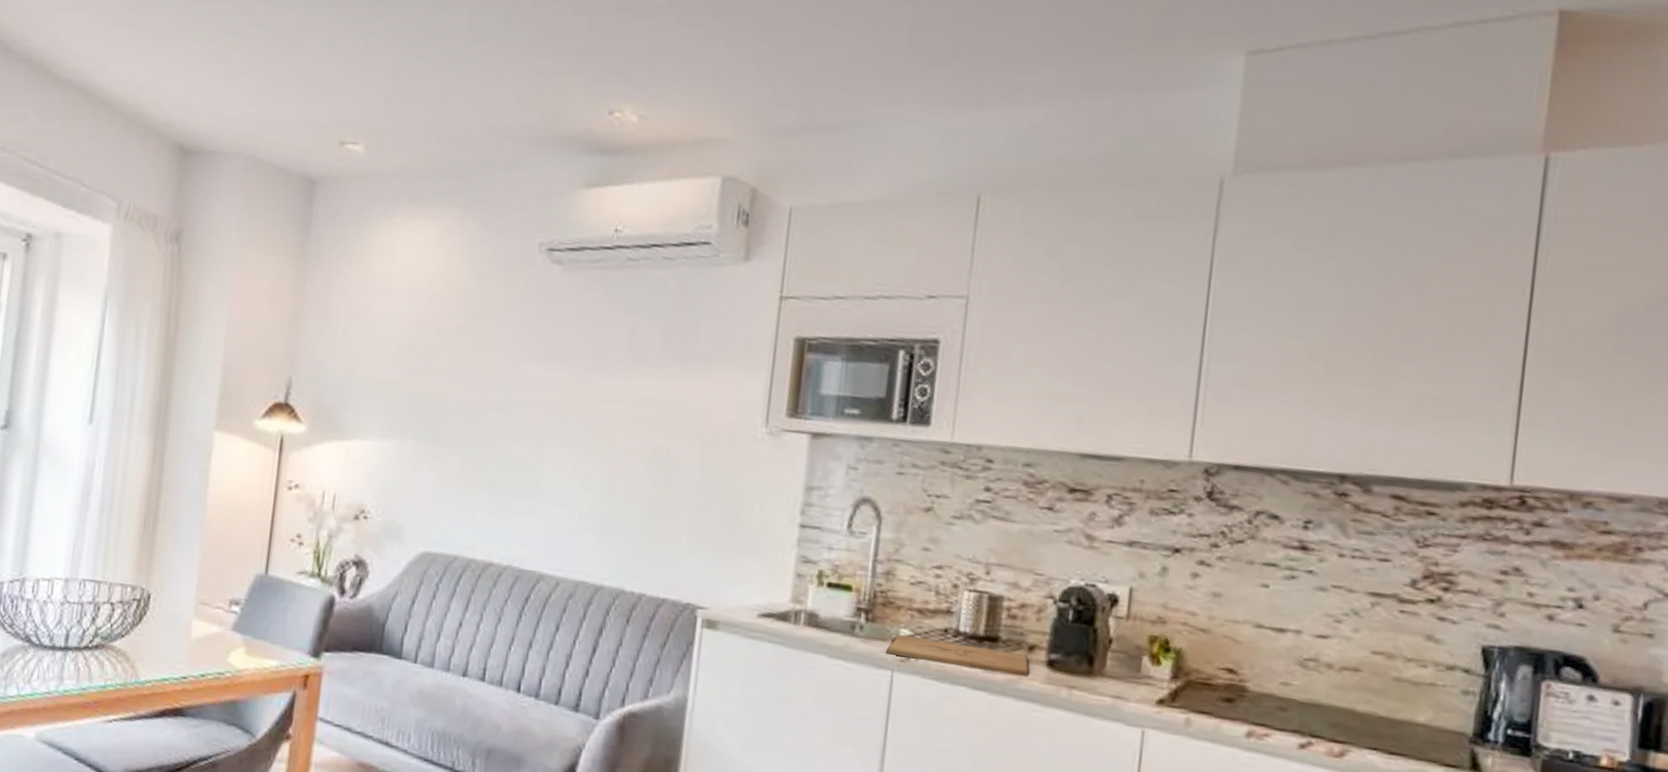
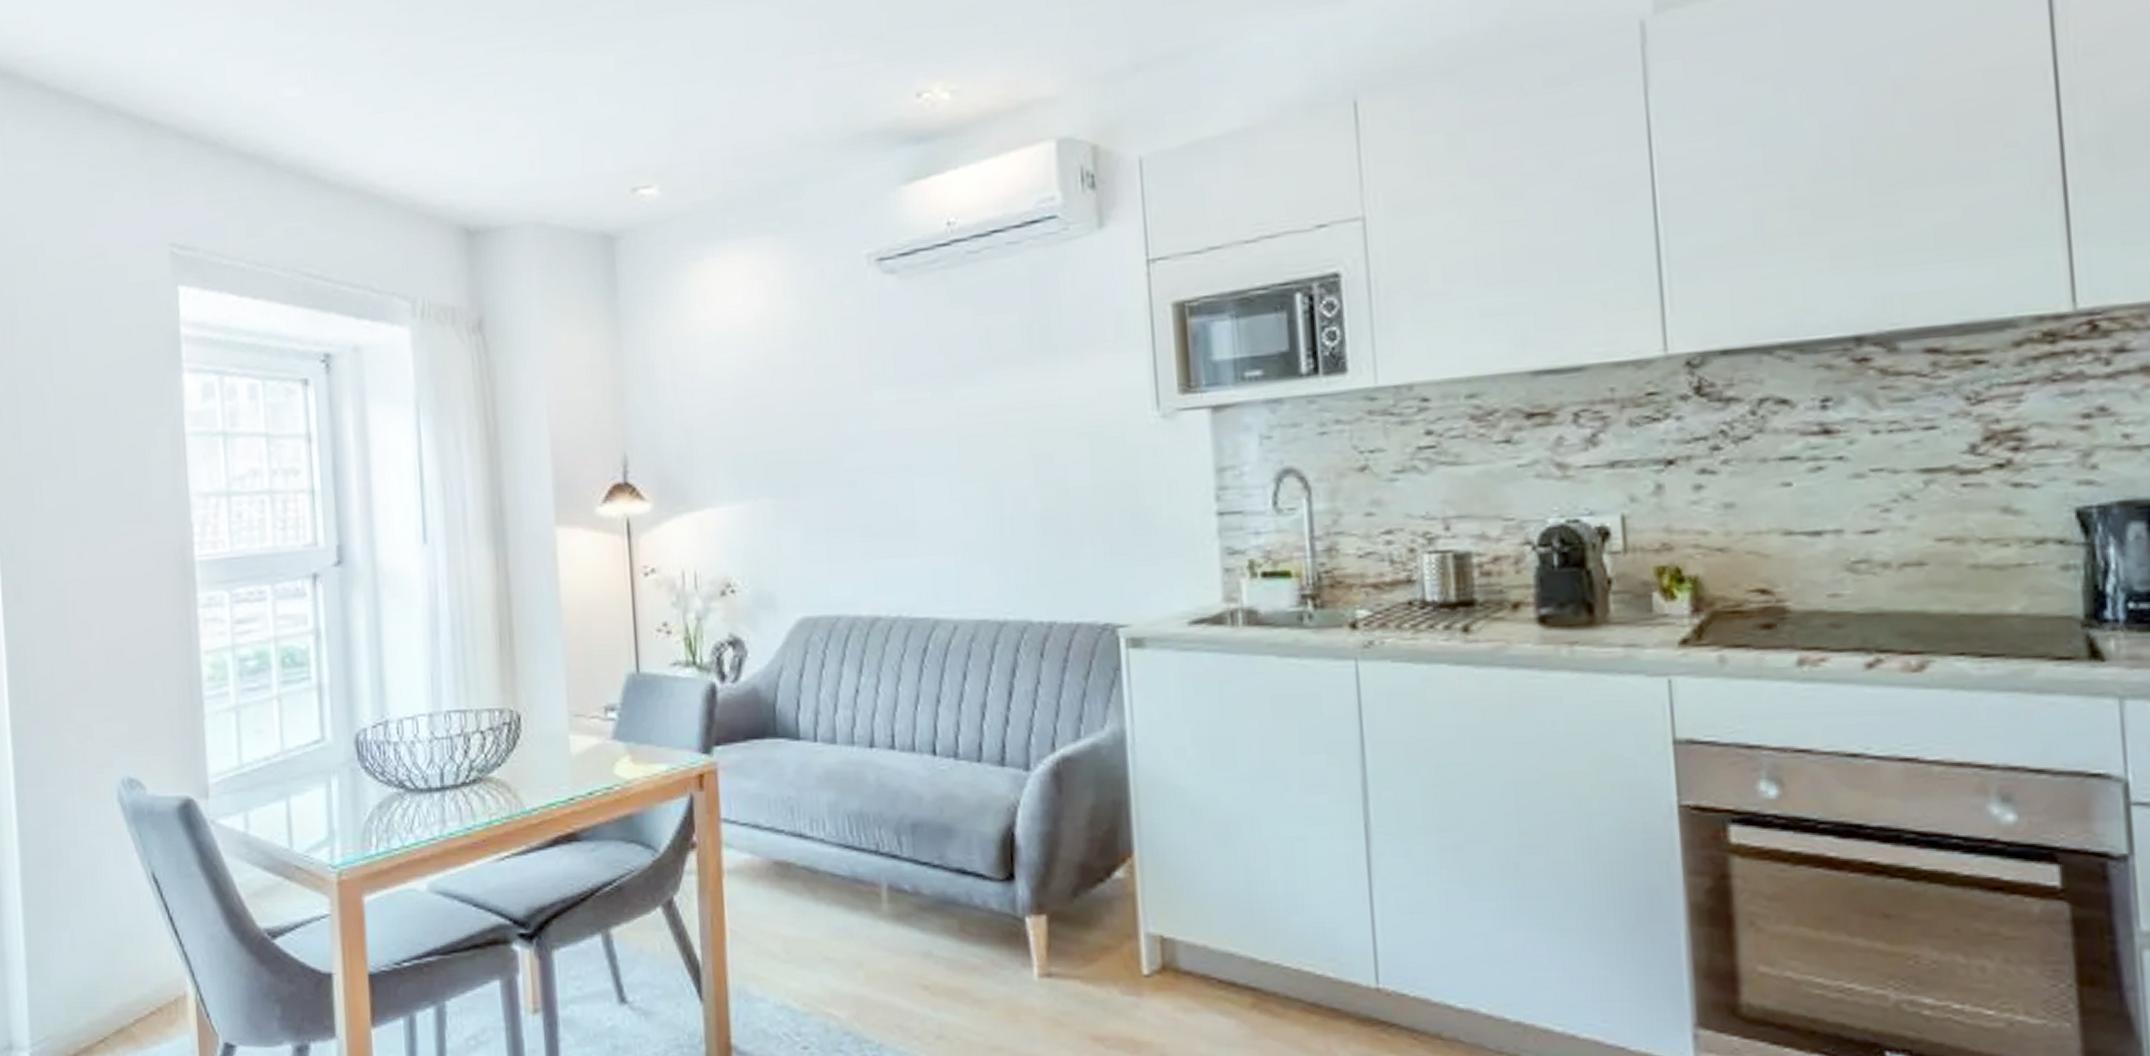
cutting board: present [886,635,1030,678] -> none [1345,614,1519,643]

